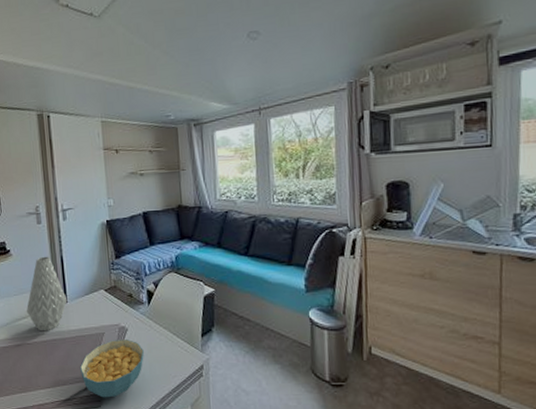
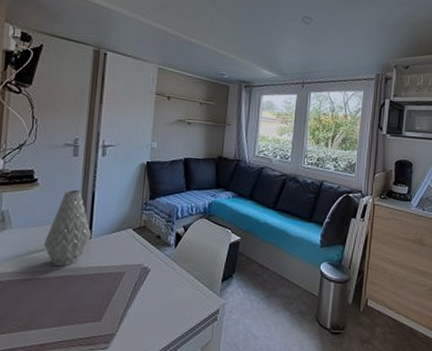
cereal bowl: present [79,338,144,398] -> none [92,279,163,339]

